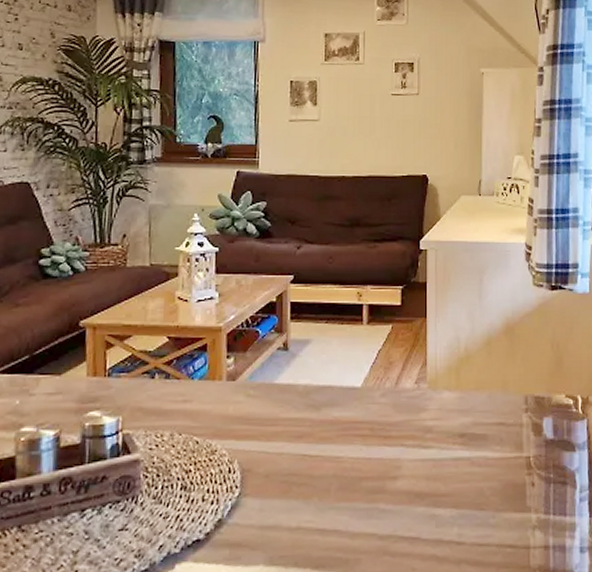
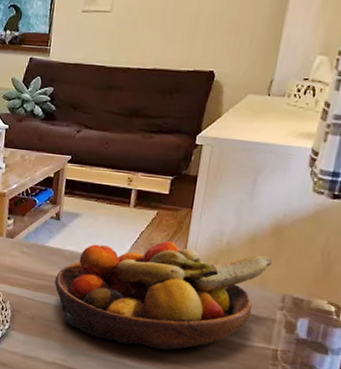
fruit bowl: none [290,356,510,485] -> present [55,240,273,351]

